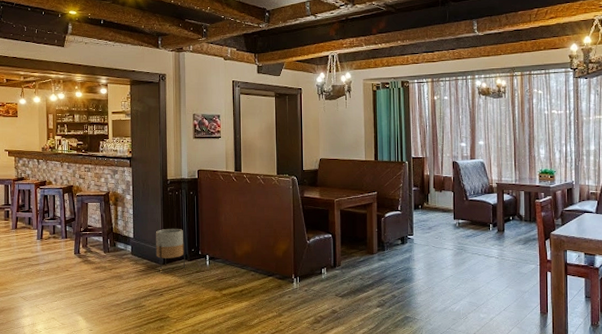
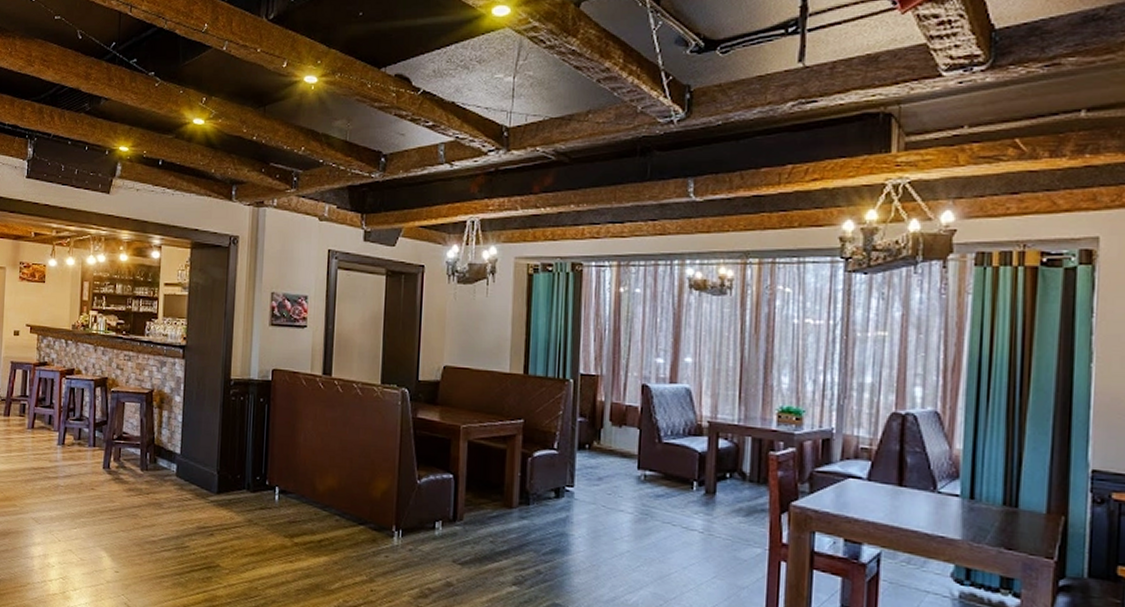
planter: present [155,228,185,269] -> none [208,445,247,502]

